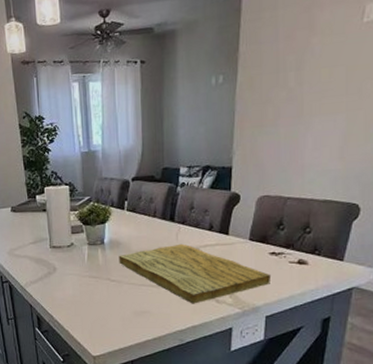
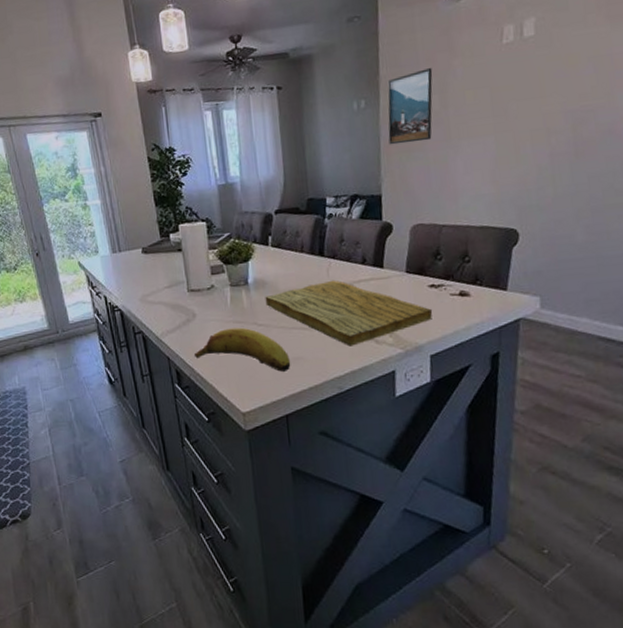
fruit: none [53,282,138,323] -> present [194,327,291,372]
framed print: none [243,45,291,120] -> present [387,68,433,145]

